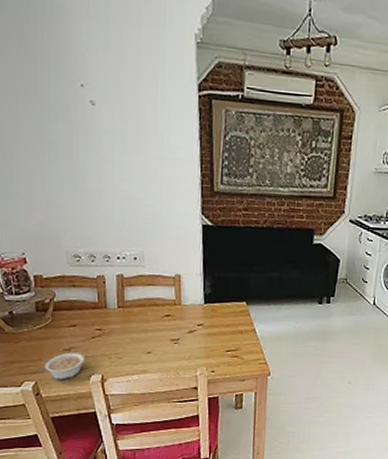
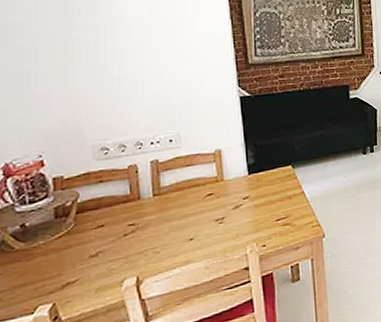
legume: present [39,352,84,381] -> none [57,256,115,295]

